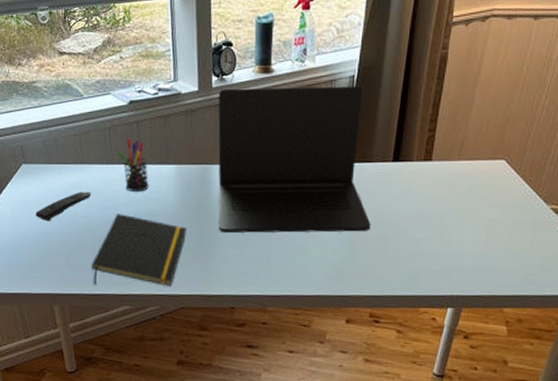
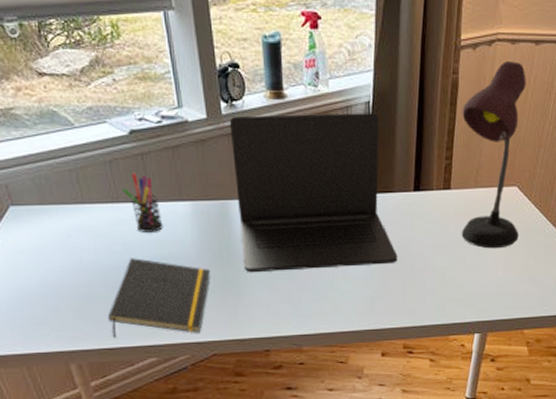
remote control: present [35,191,92,222] -> none [34,235,99,271]
desk lamp: none [440,36,522,222] -> present [461,61,526,249]

